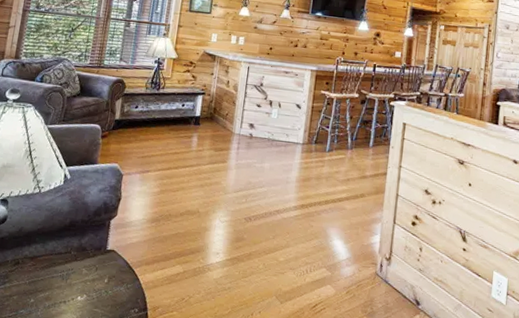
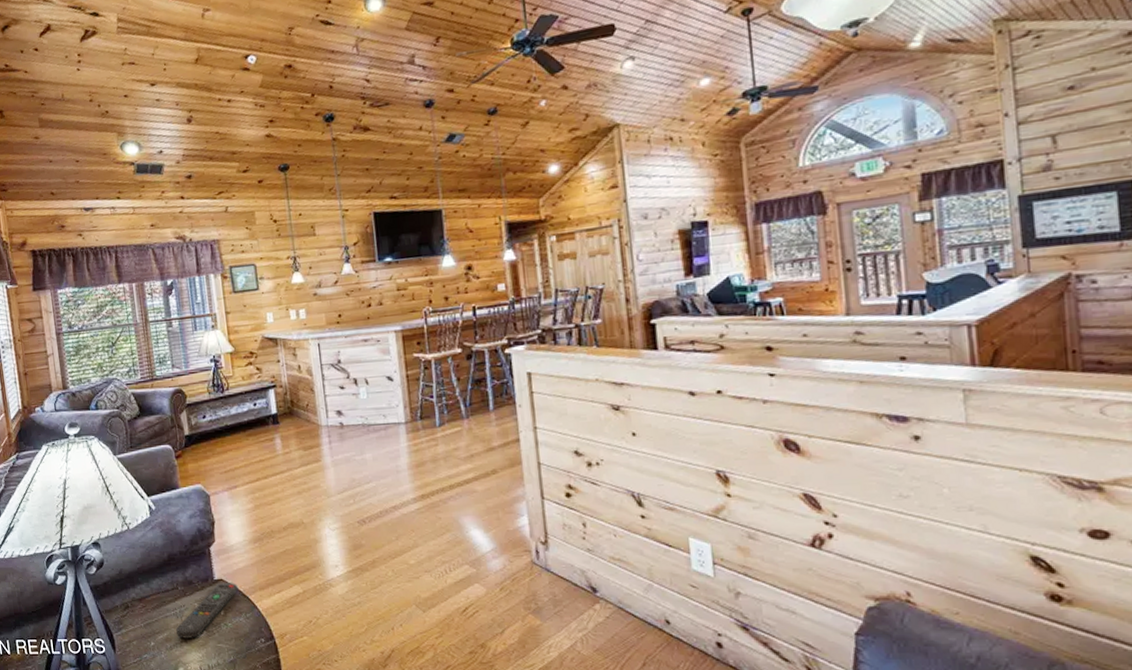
remote control: none [58,253,127,301] -> present [176,583,239,639]

